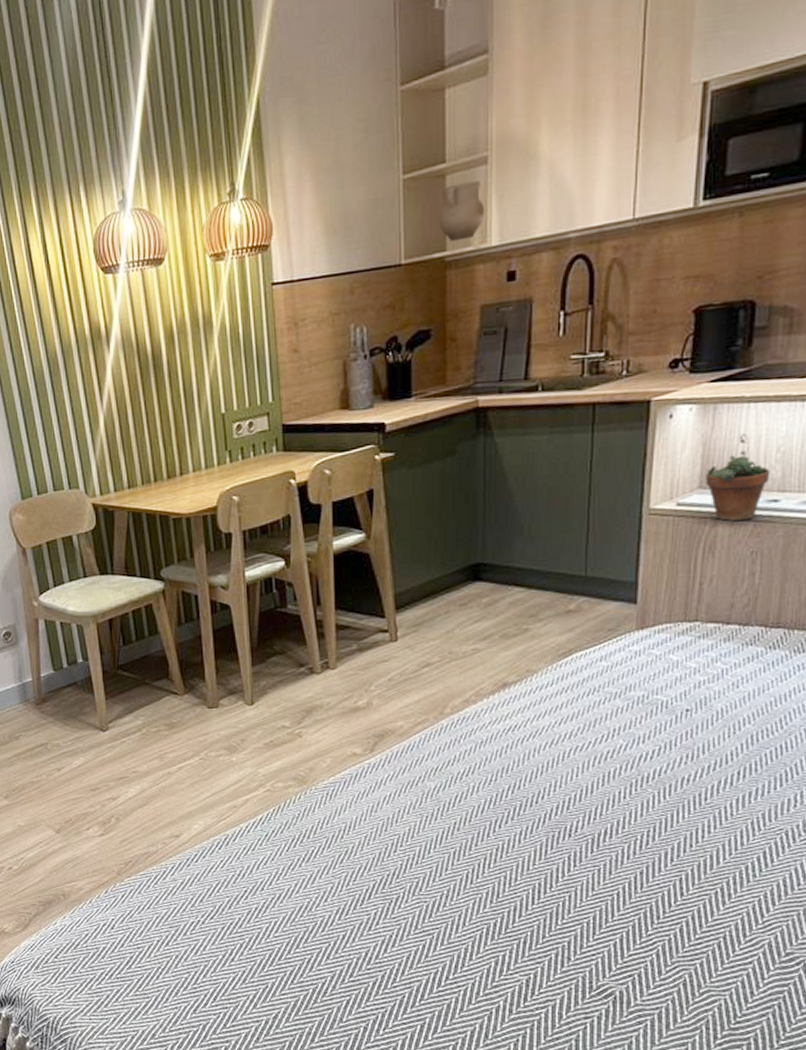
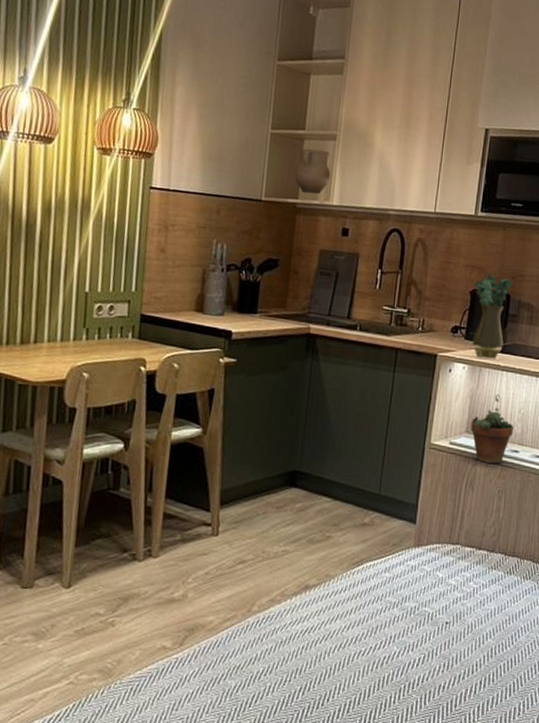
vase: none [699,277,758,392] -> present [473,271,513,359]

